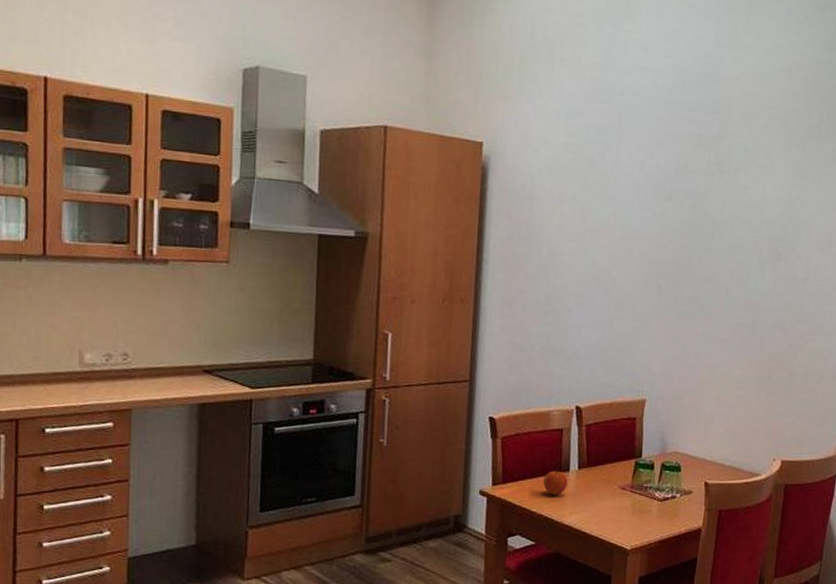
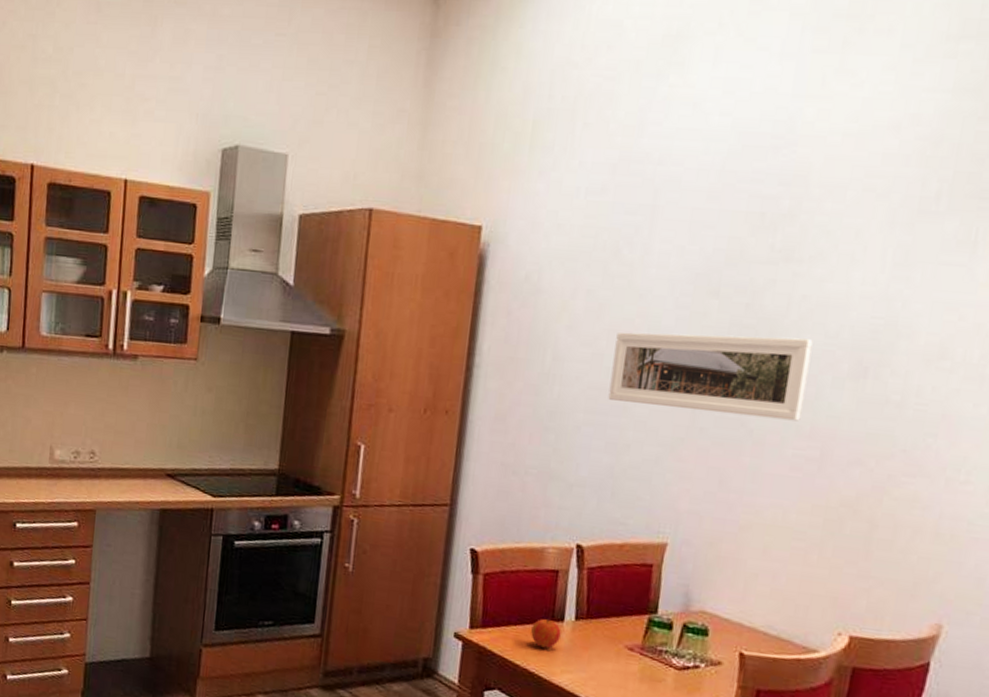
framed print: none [593,230,742,297] -> present [608,332,813,421]

